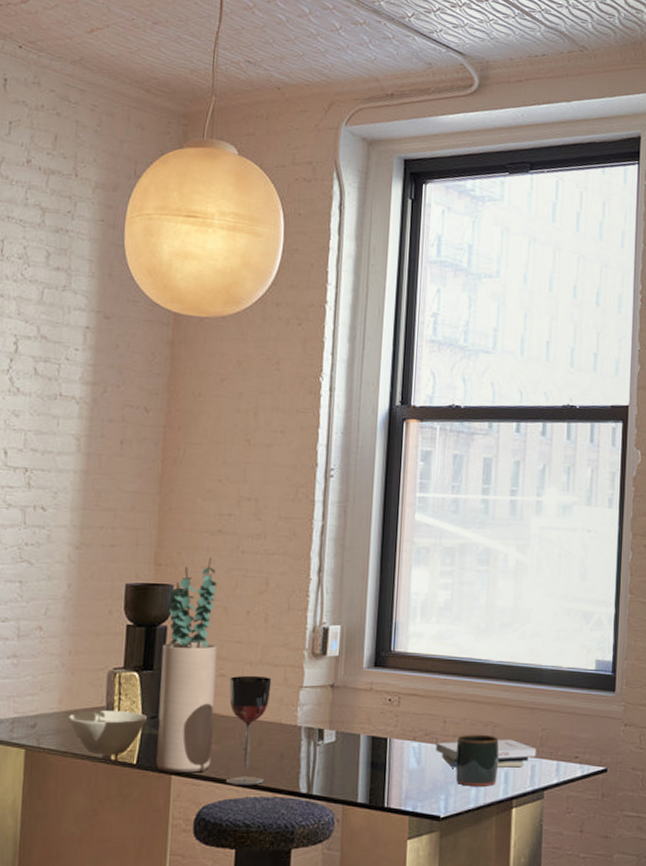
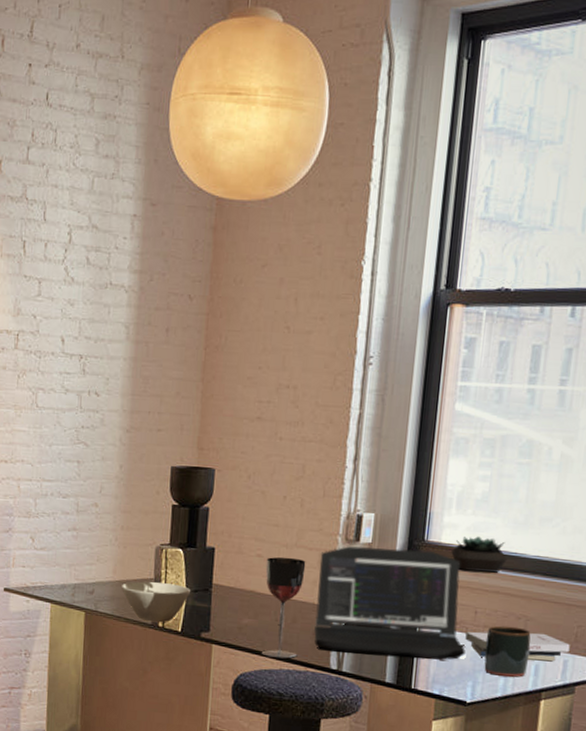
vase: present [156,557,218,774] -> none [198,442,256,644]
laptop: none [282,659,436,775] -> present [314,546,465,660]
succulent plant: none [418,644,472,681] -> present [451,536,508,573]

